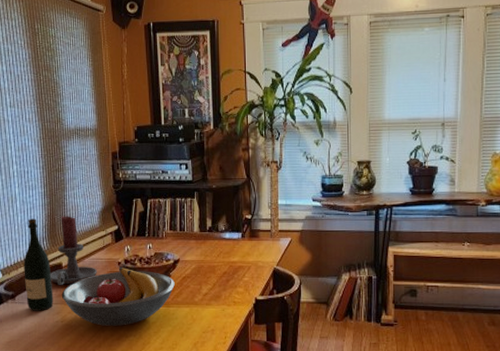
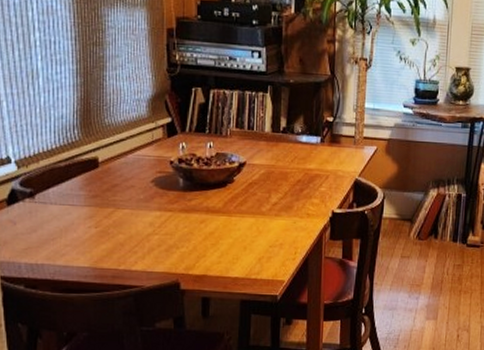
wine bottle: present [23,219,54,311] -> none [47,101,86,214]
candle holder: present [50,216,97,285] -> none [81,101,143,184]
fruit bowl: present [61,266,175,326] -> none [96,166,239,236]

